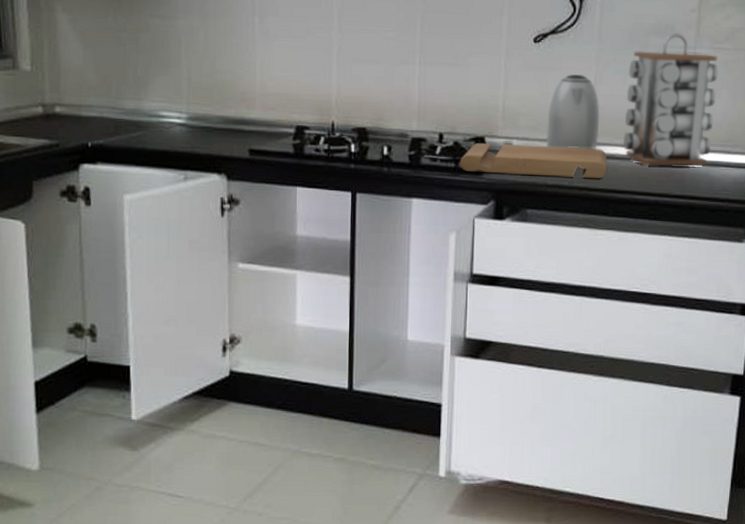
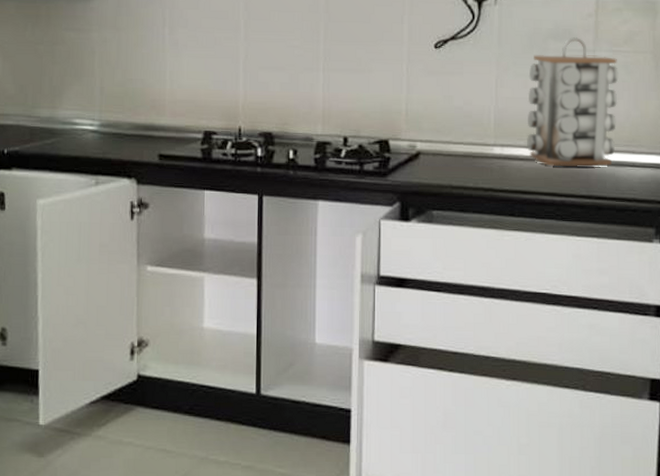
cutting board: present [460,143,607,179] -> none [365,146,512,180]
kettle: present [546,74,600,150] -> none [450,78,502,151]

